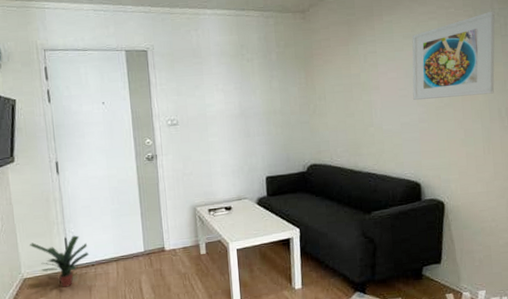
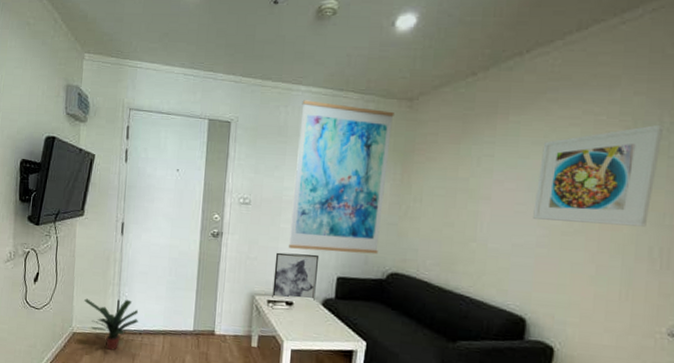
wall art: none [209,160,250,206] -> present [272,252,320,301]
wall art: none [210,22,297,159] -> present [289,100,394,255]

